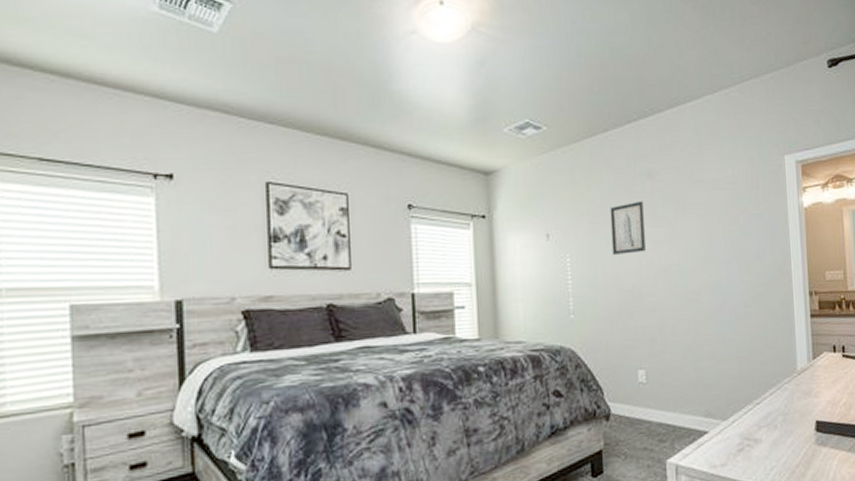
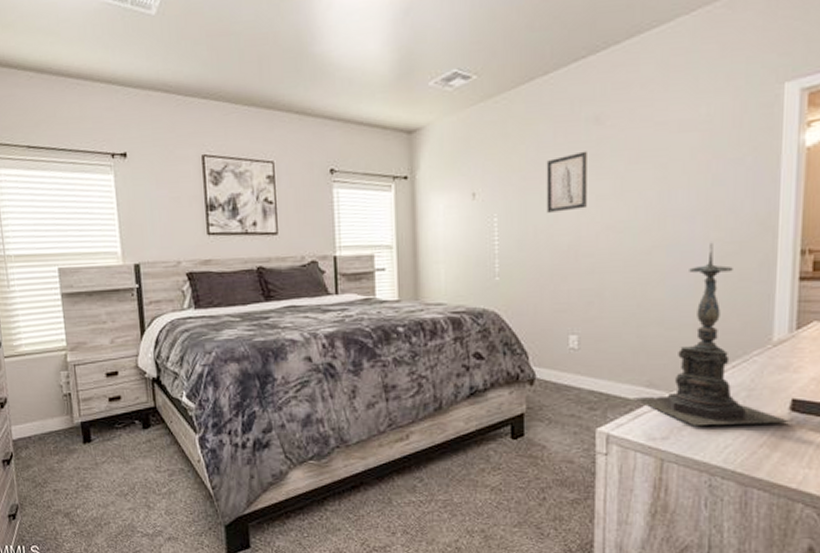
candle holder: none [694,284,817,452] -> present [632,242,791,426]

